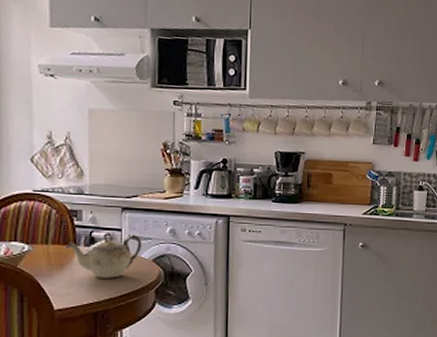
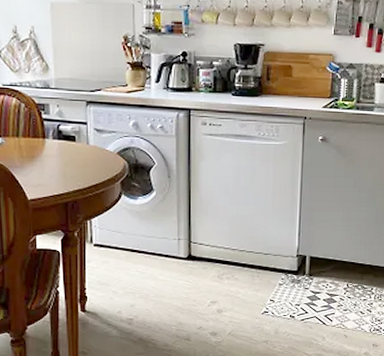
teapot: present [64,232,143,278] -> none [34,125,107,170]

